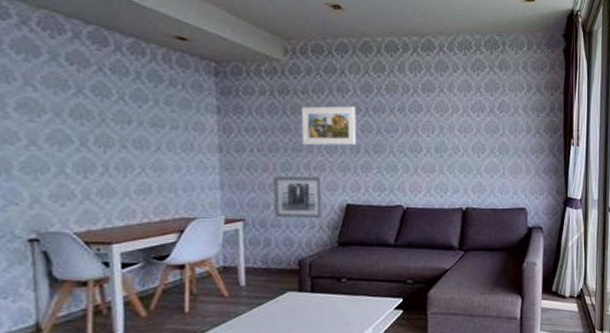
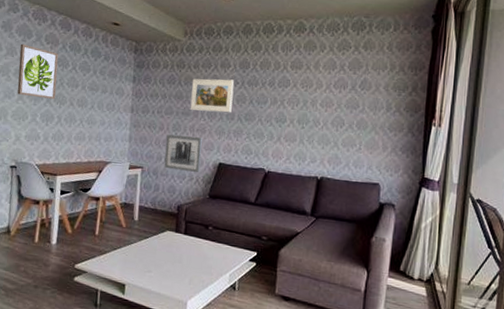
wall art: none [21,65,96,141] -> present [17,43,59,99]

